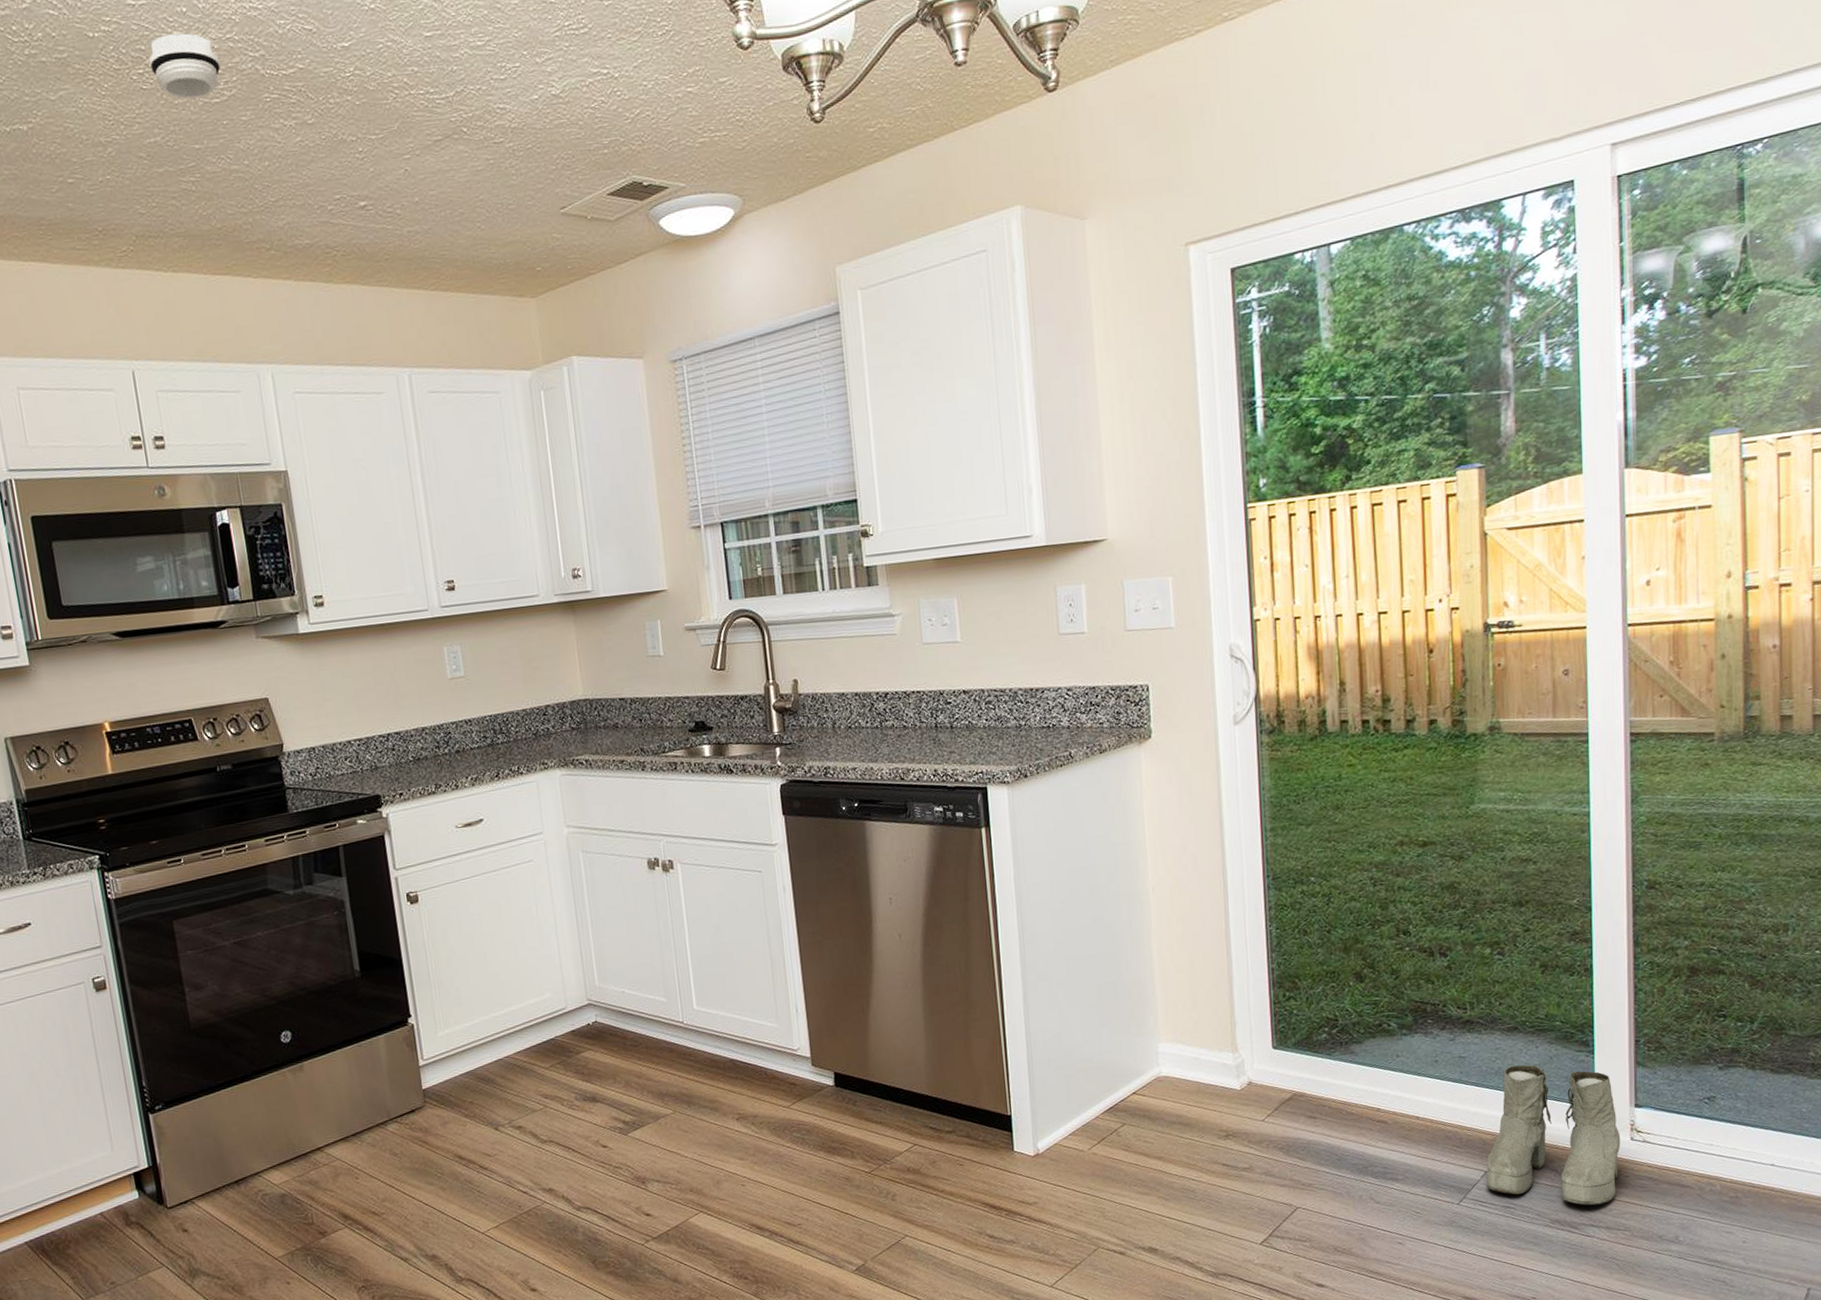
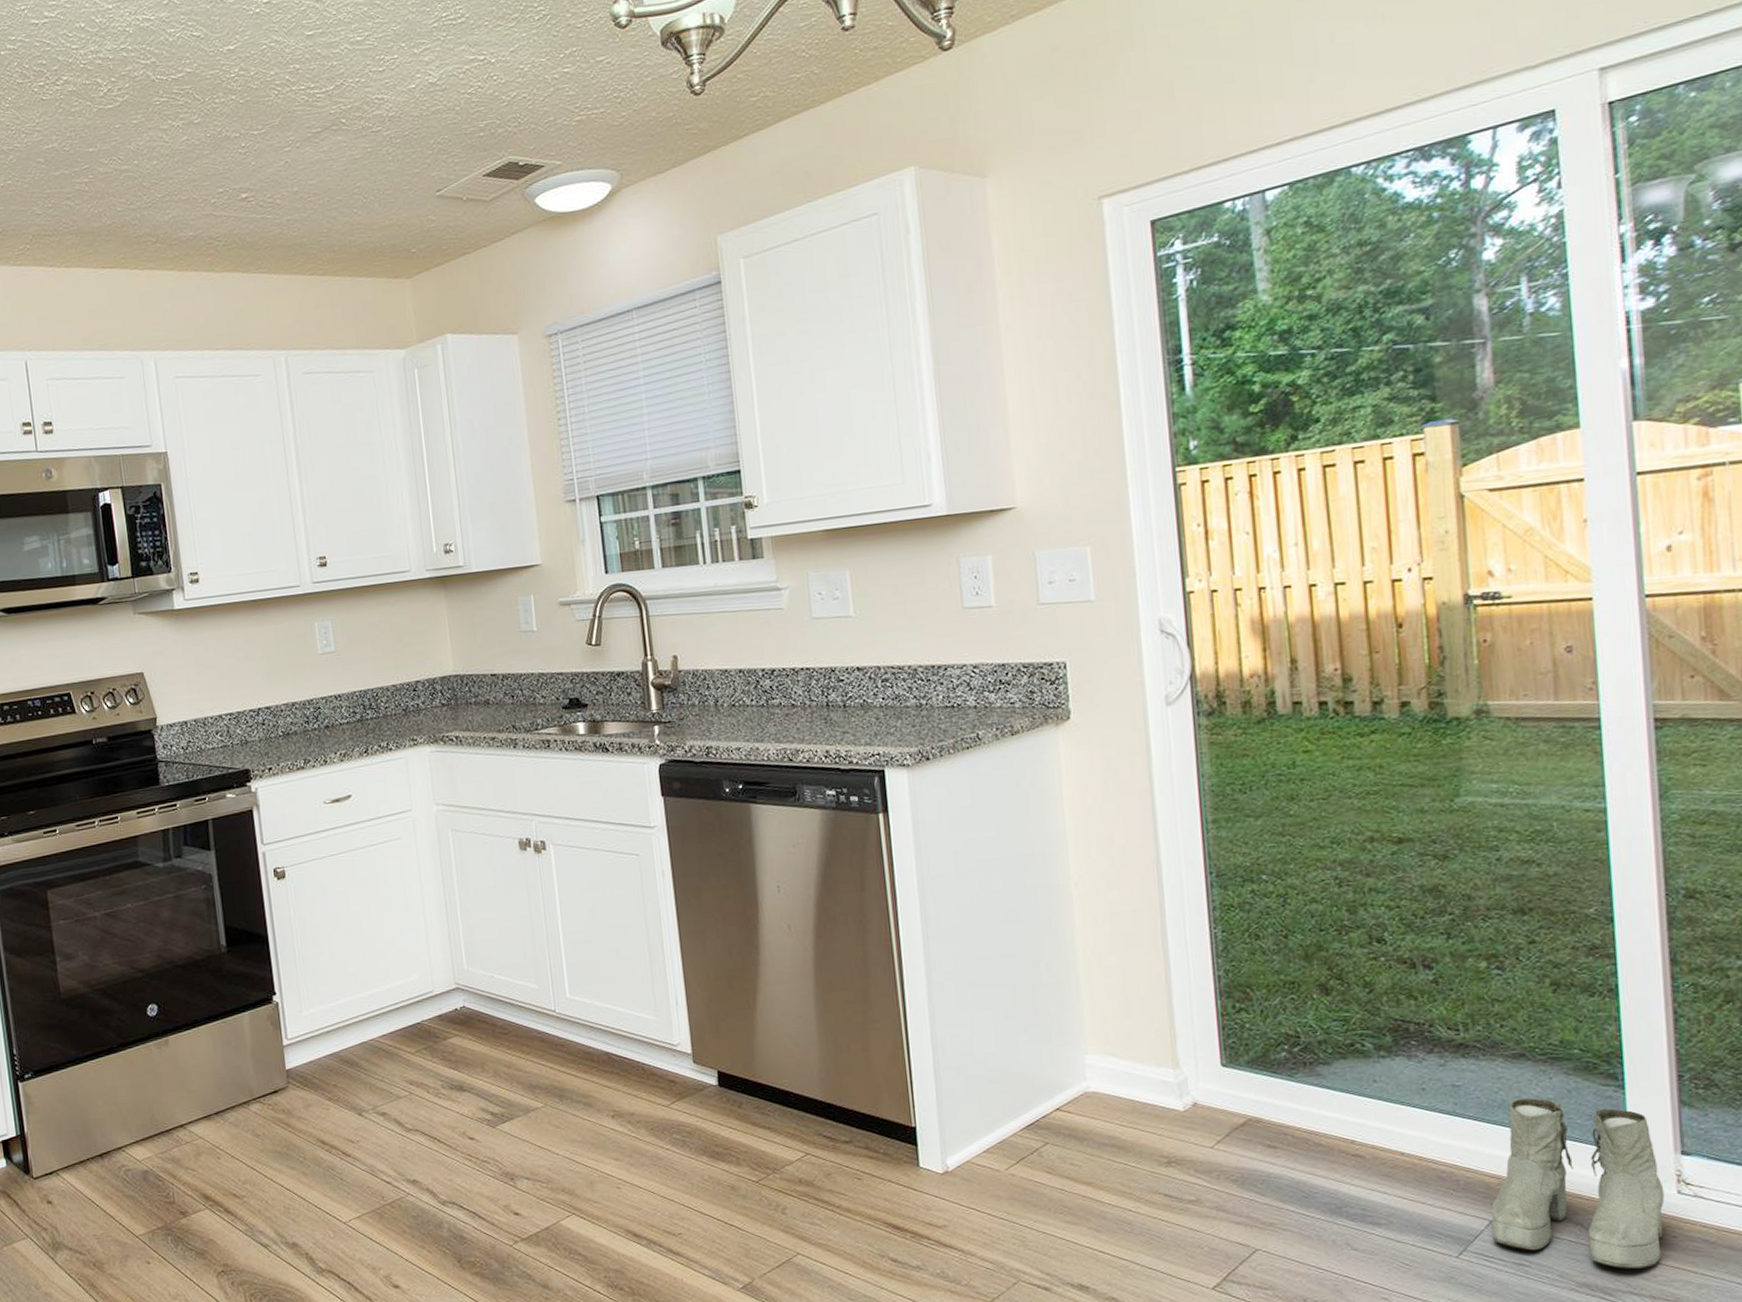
smoke detector: present [148,33,221,99] -> none [49,46,115,107]

